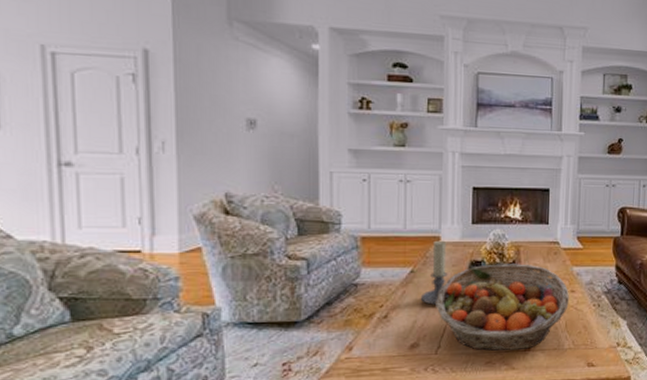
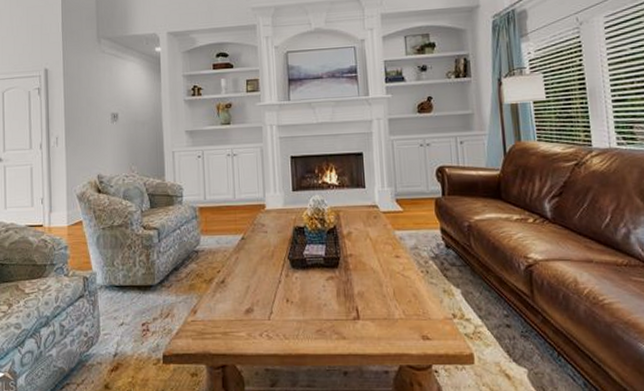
candle holder: present [420,240,449,305] -> none [251,208,277,271]
fruit basket: present [436,264,569,351] -> none [265,229,395,319]

